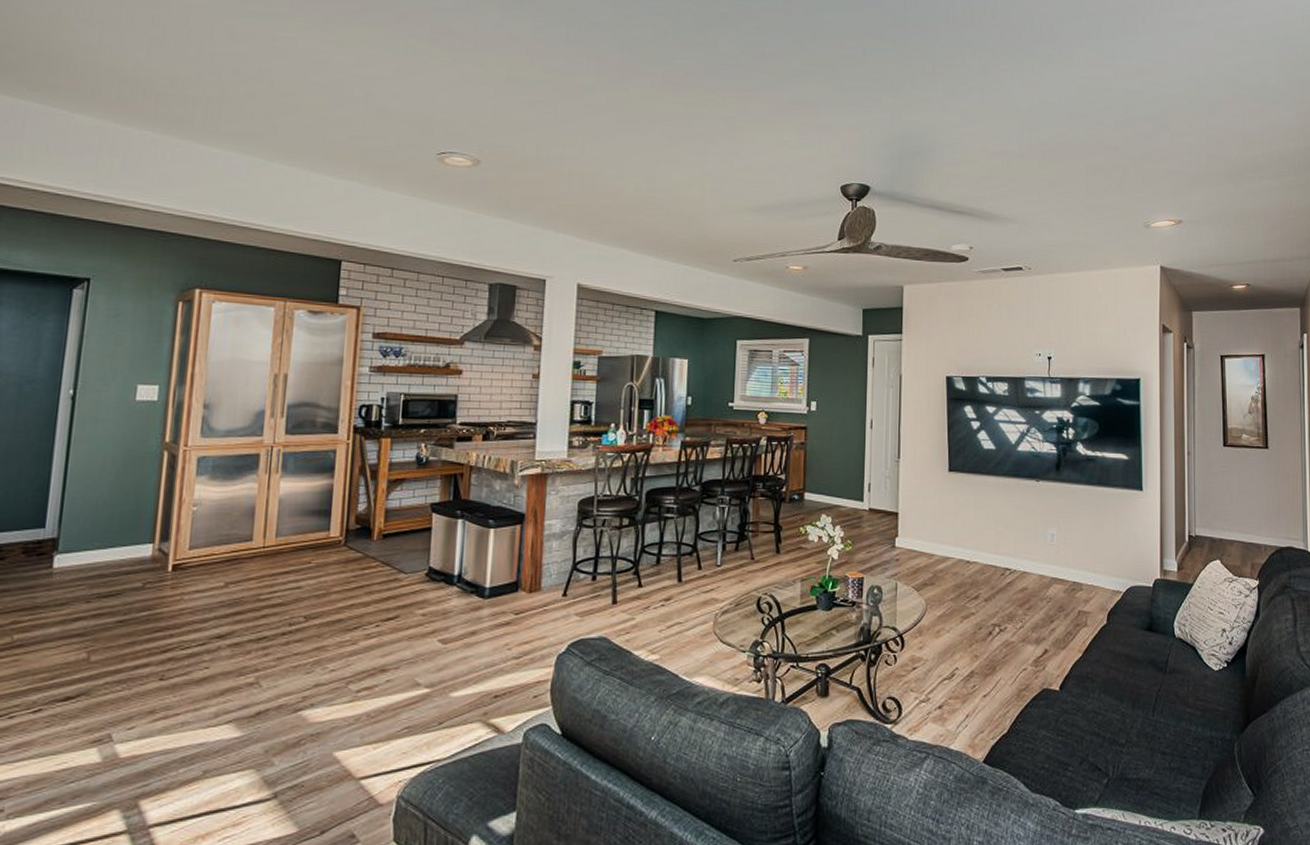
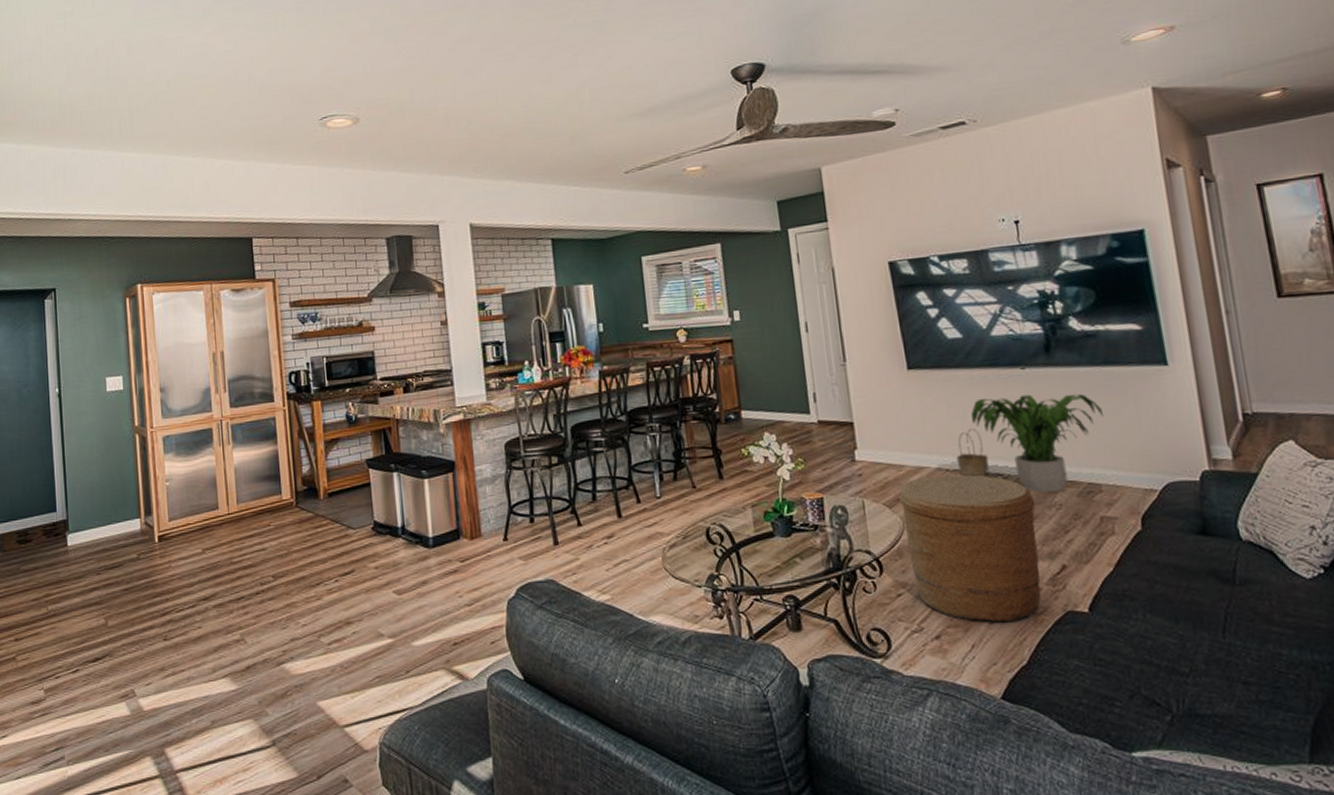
basket: none [926,566,1032,696] -> present [899,474,1042,622]
basket: none [976,528,1001,570] -> present [956,428,990,477]
potted plant: none [993,502,1092,588] -> present [971,393,1105,494]

